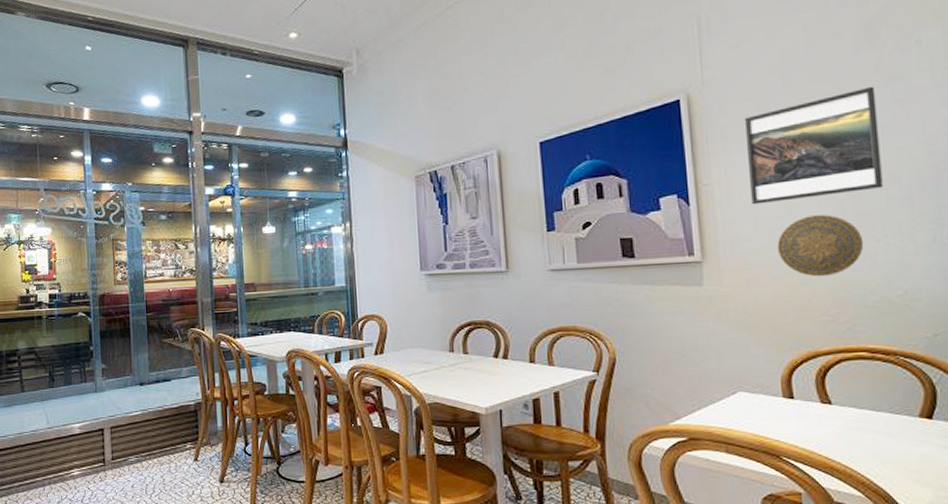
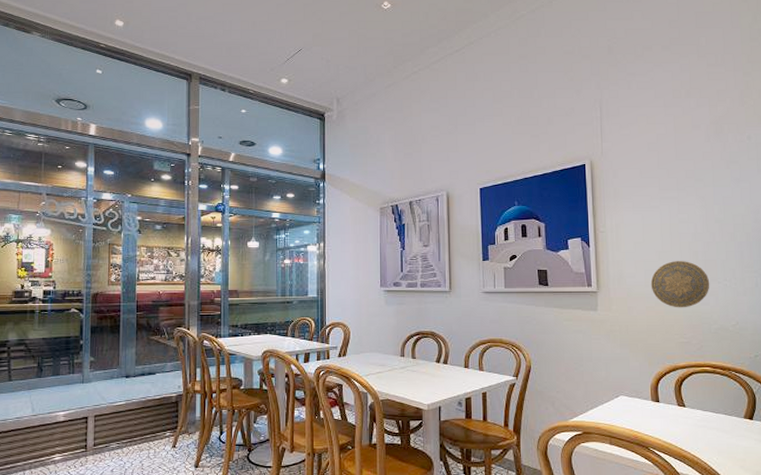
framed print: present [744,86,883,205] -> none [630,167,724,250]

